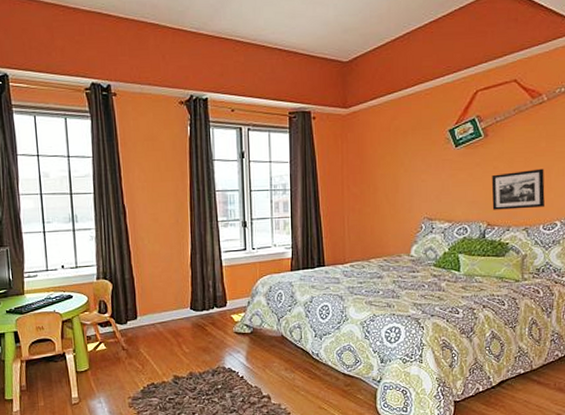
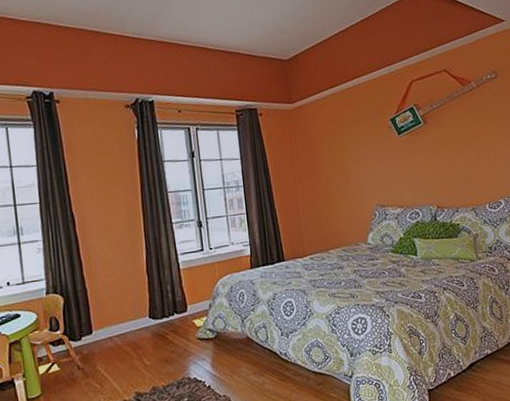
picture frame: present [491,168,545,210] -> none [435,150,488,193]

